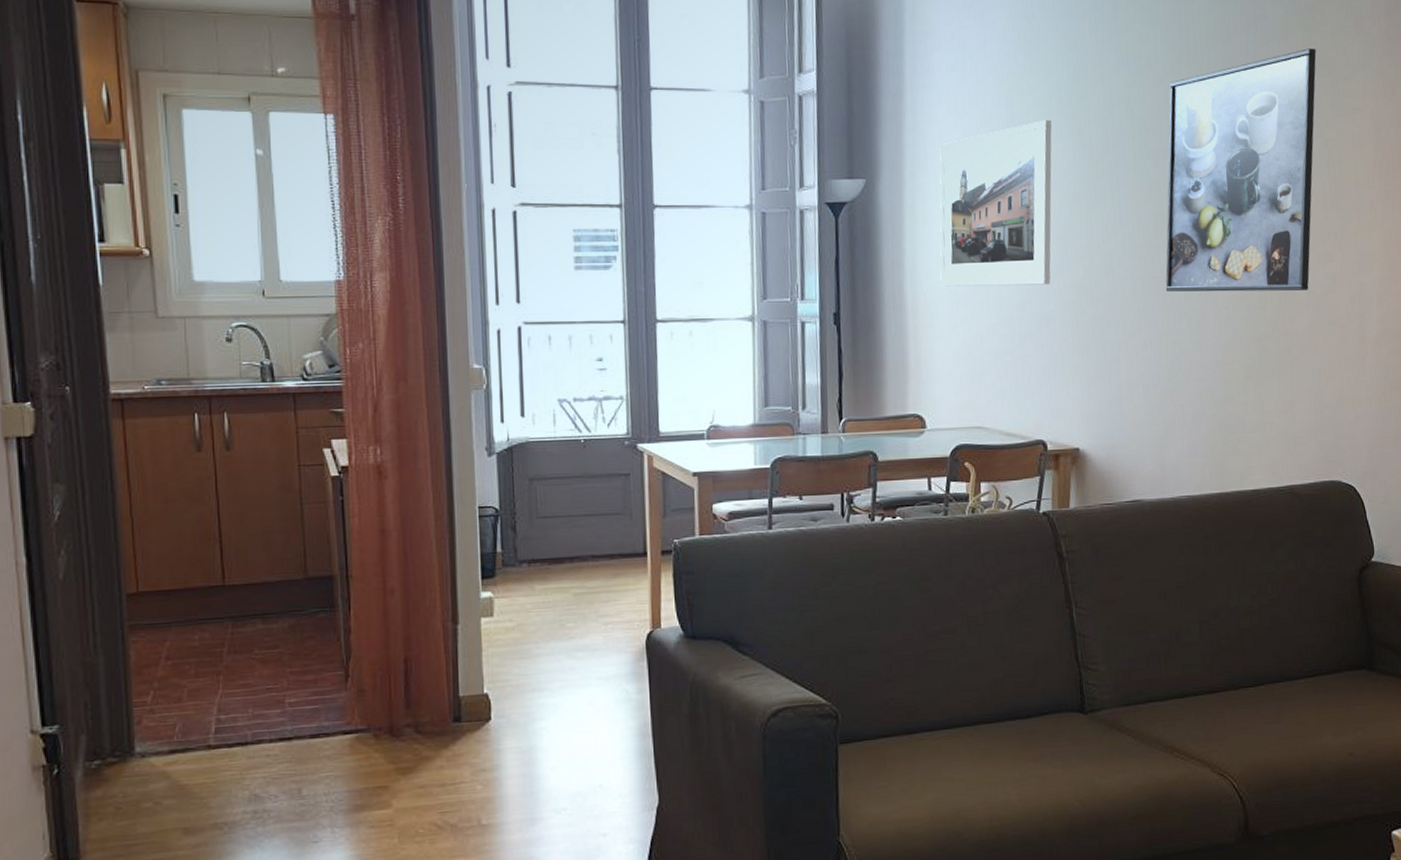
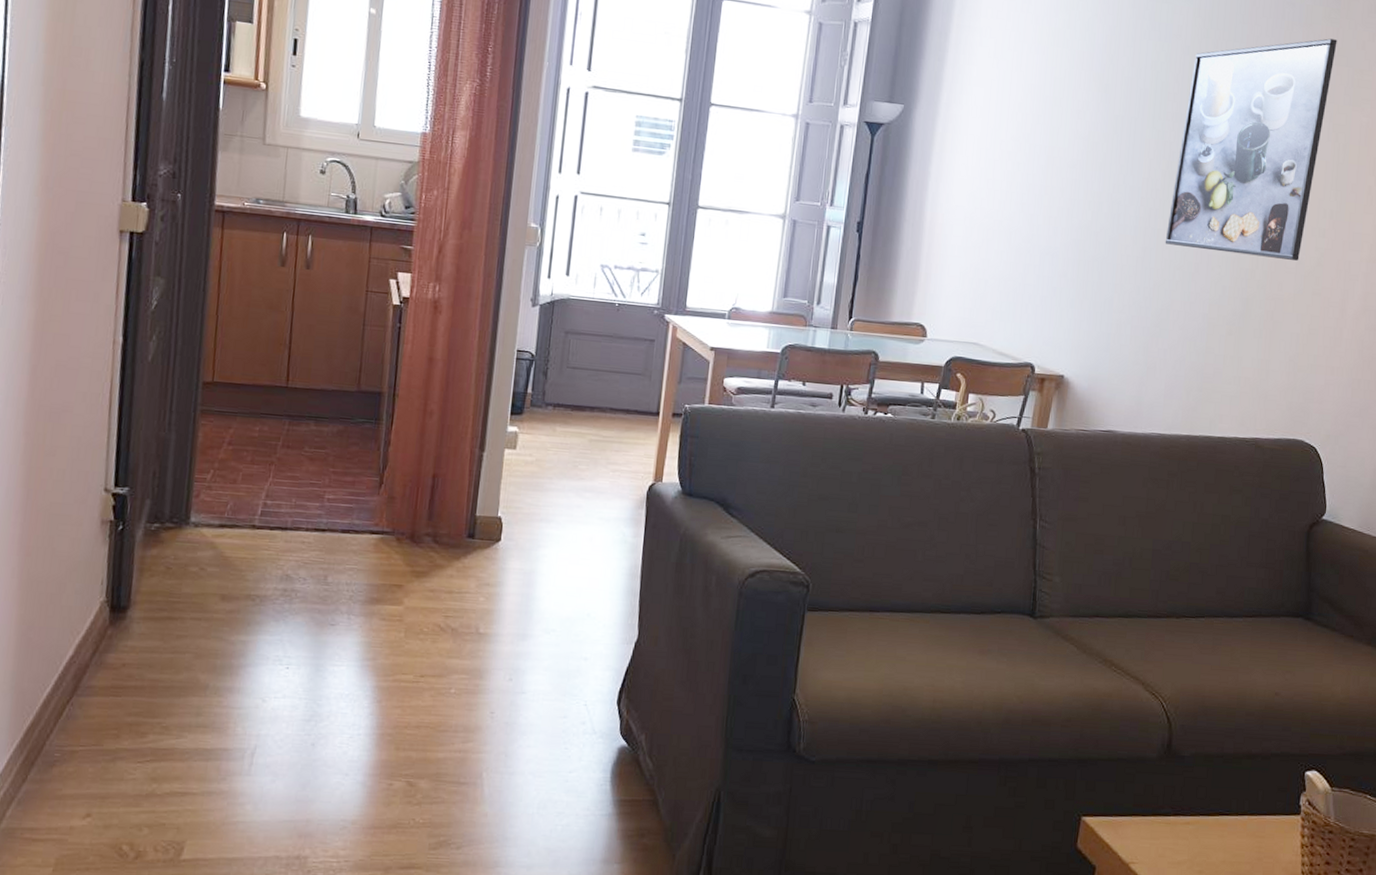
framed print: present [939,119,1052,287] -> none [958,72,1081,223]

